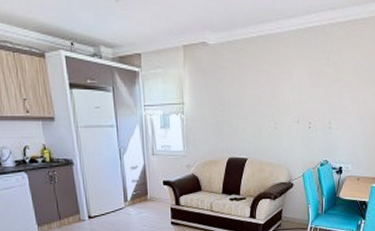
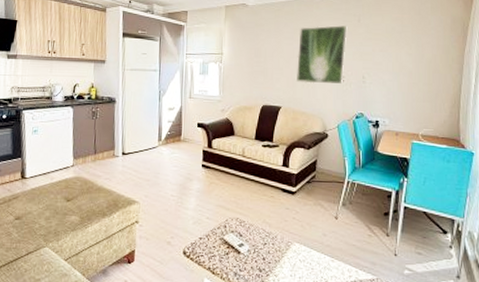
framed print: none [263,65,316,132] -> present [297,25,348,84]

